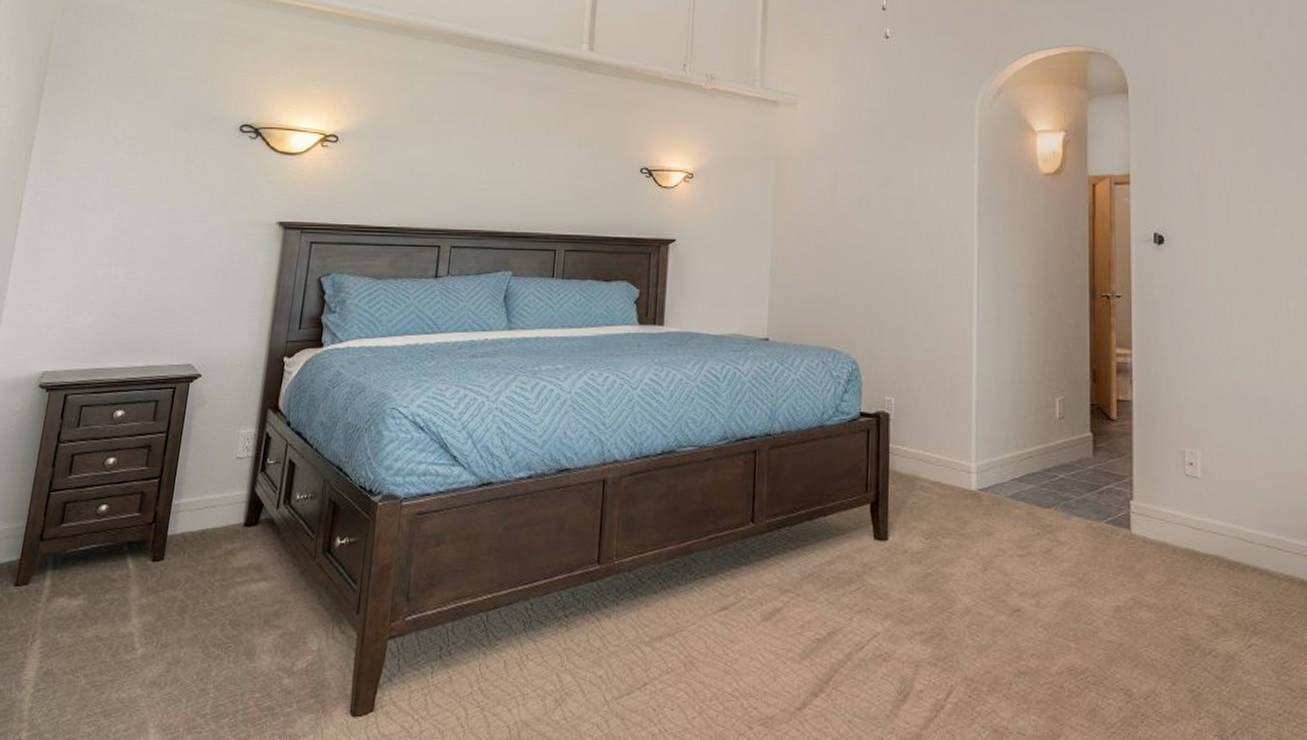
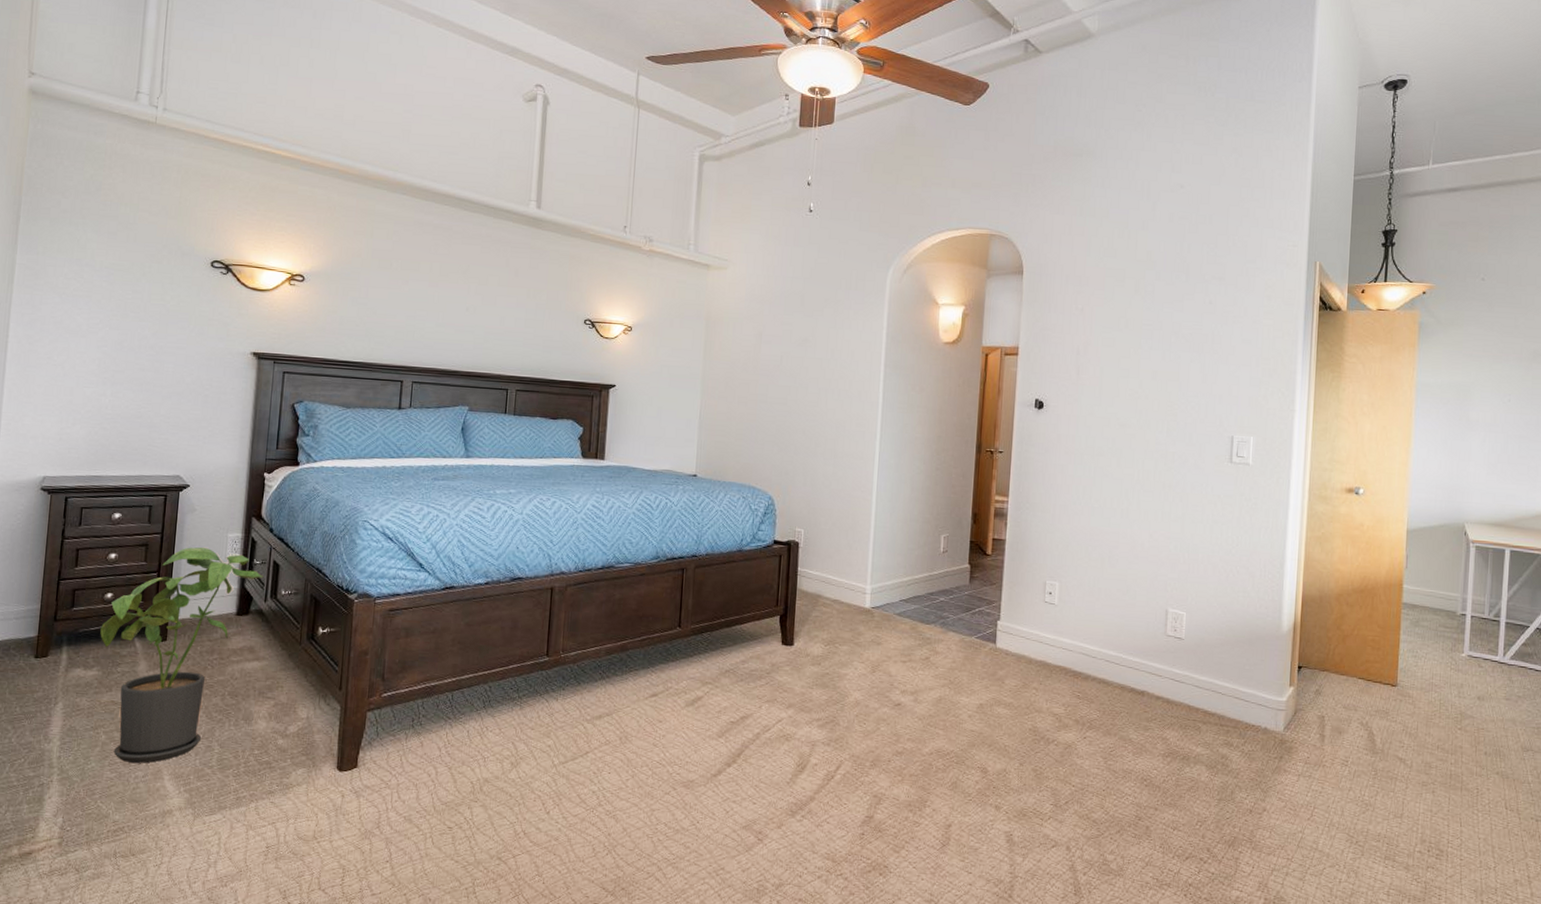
house plant: none [90,446,276,713] -> present [100,546,263,763]

